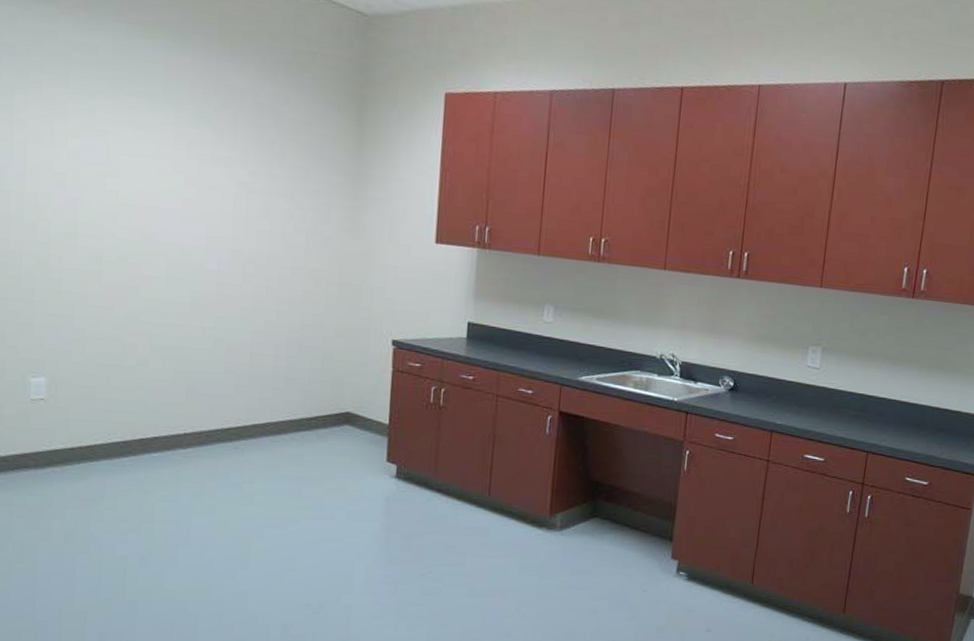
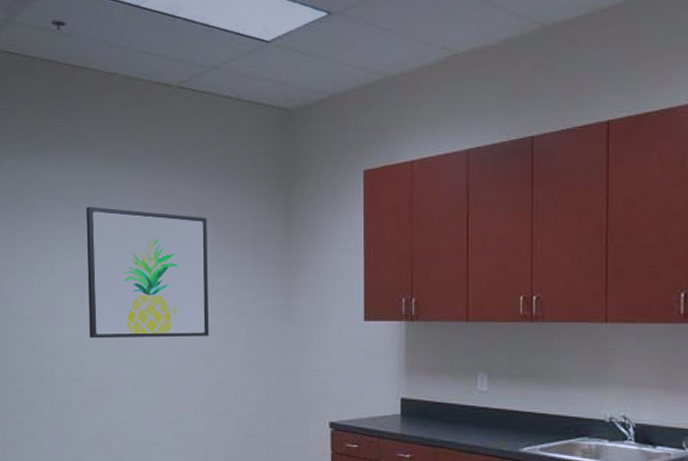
wall art: none [111,78,267,241] -> present [86,206,210,339]

